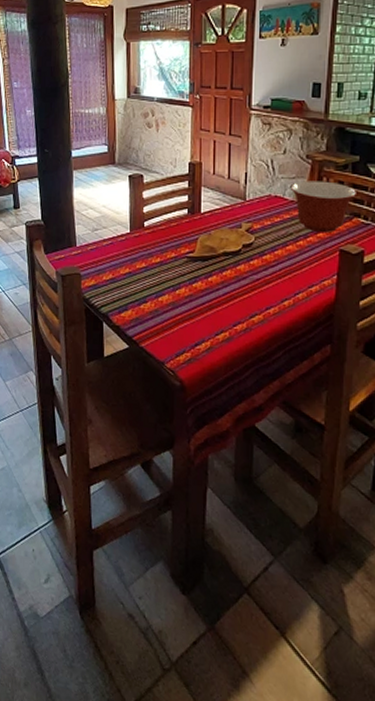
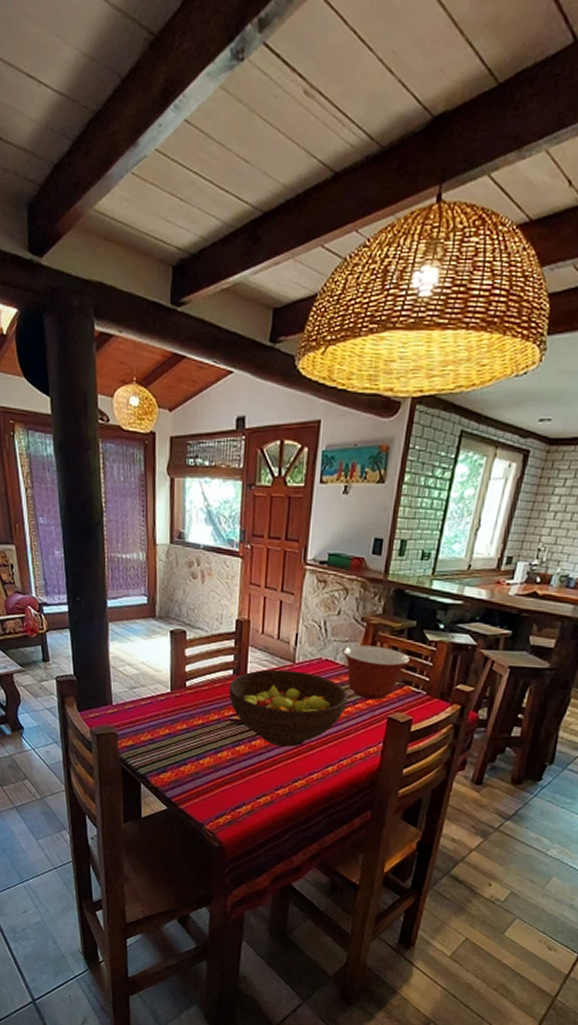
fruit bowl: none [184,207,298,282] -> present [229,669,348,747]

